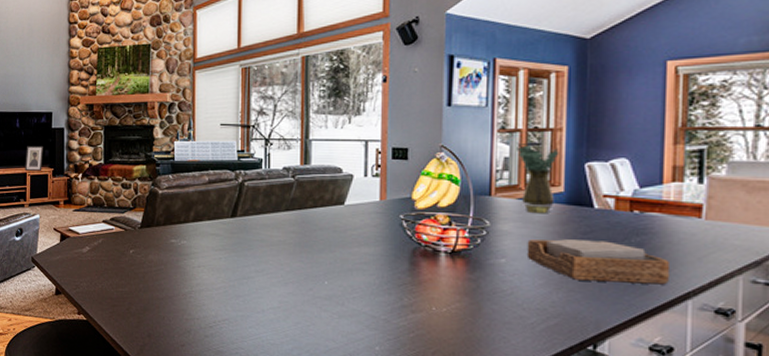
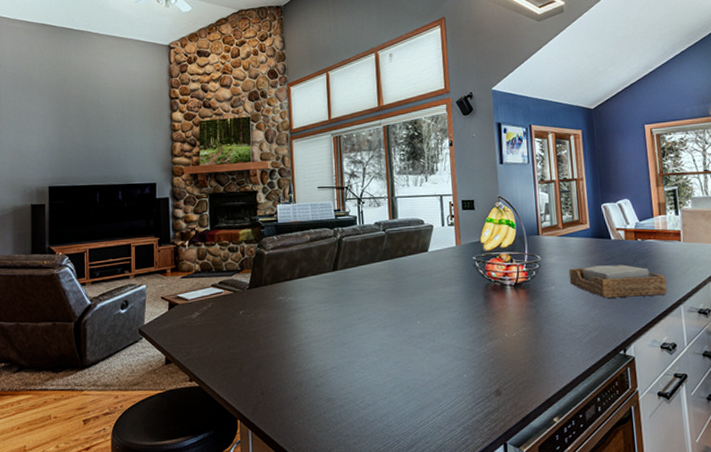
picture frame: present [25,145,43,171] -> none [129,216,148,242]
vase: present [516,142,559,214] -> none [553,191,584,247]

